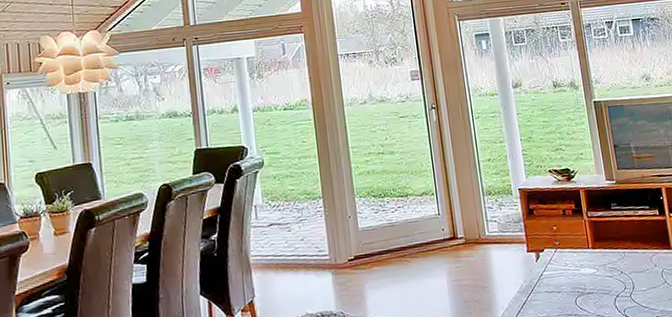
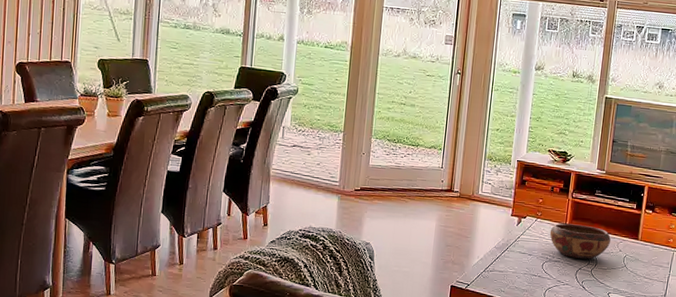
decorative bowl: none [573,245,642,286] -> present [549,223,611,259]

